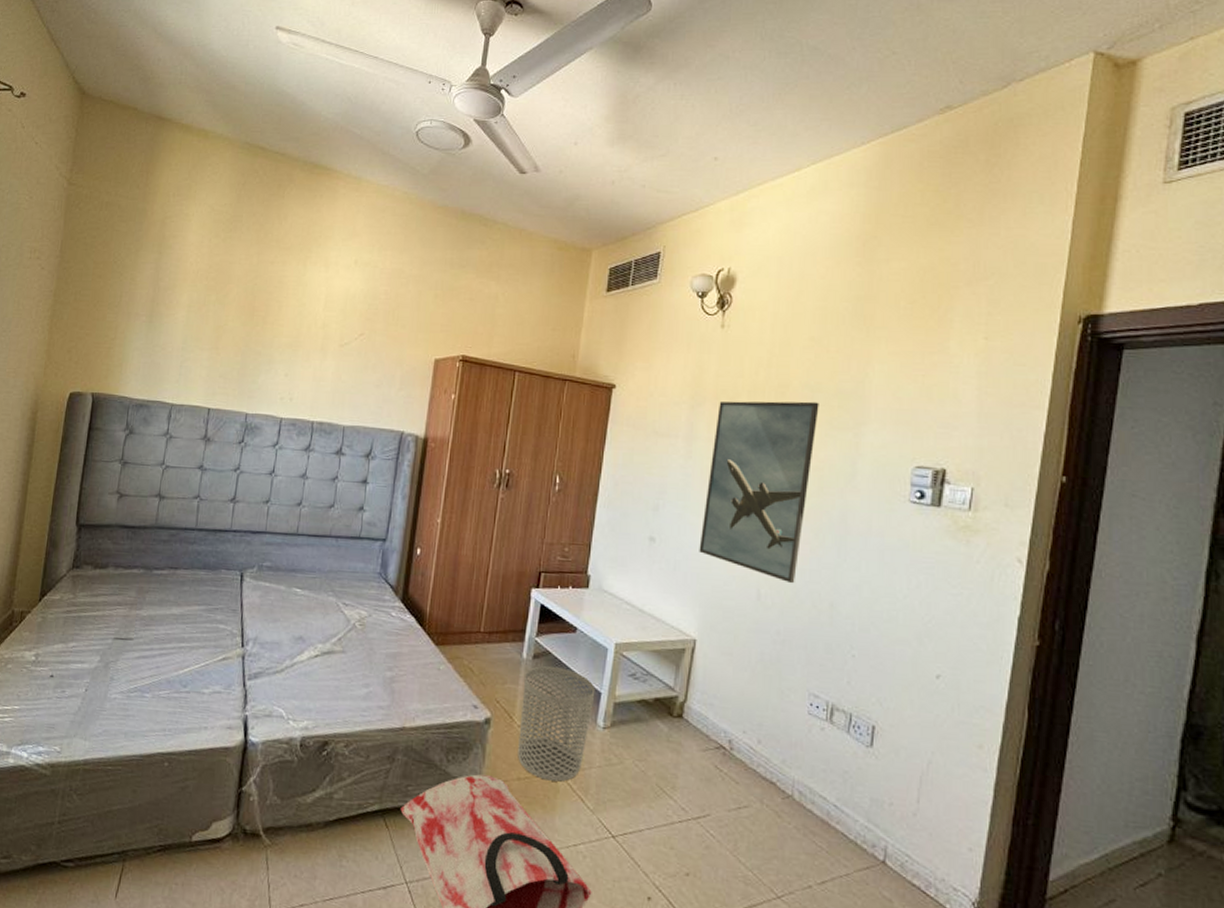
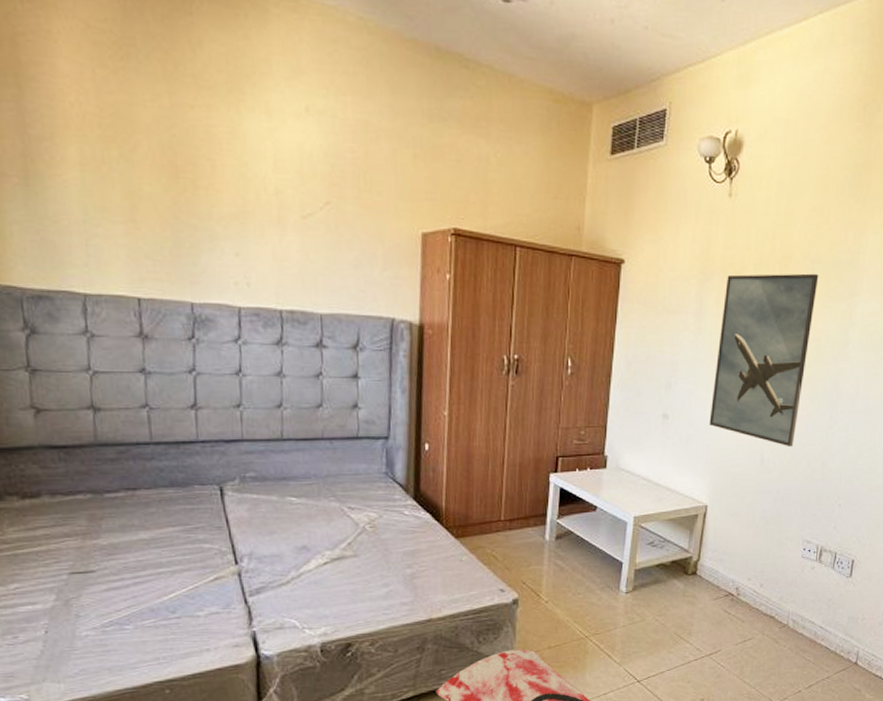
waste bin: present [518,666,596,782] -> none [547,545,617,645]

